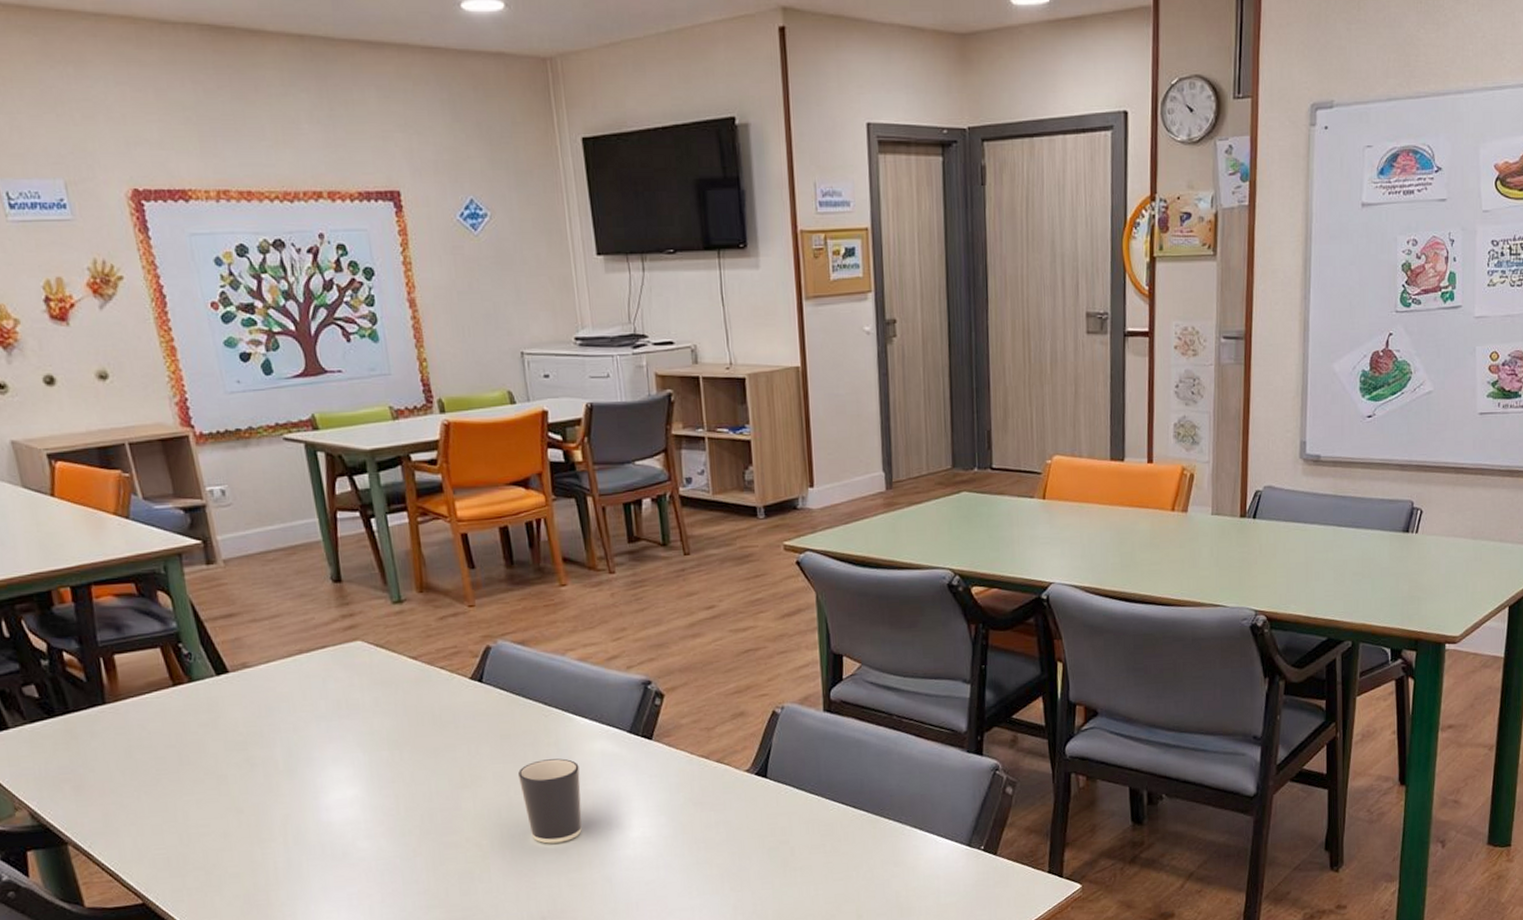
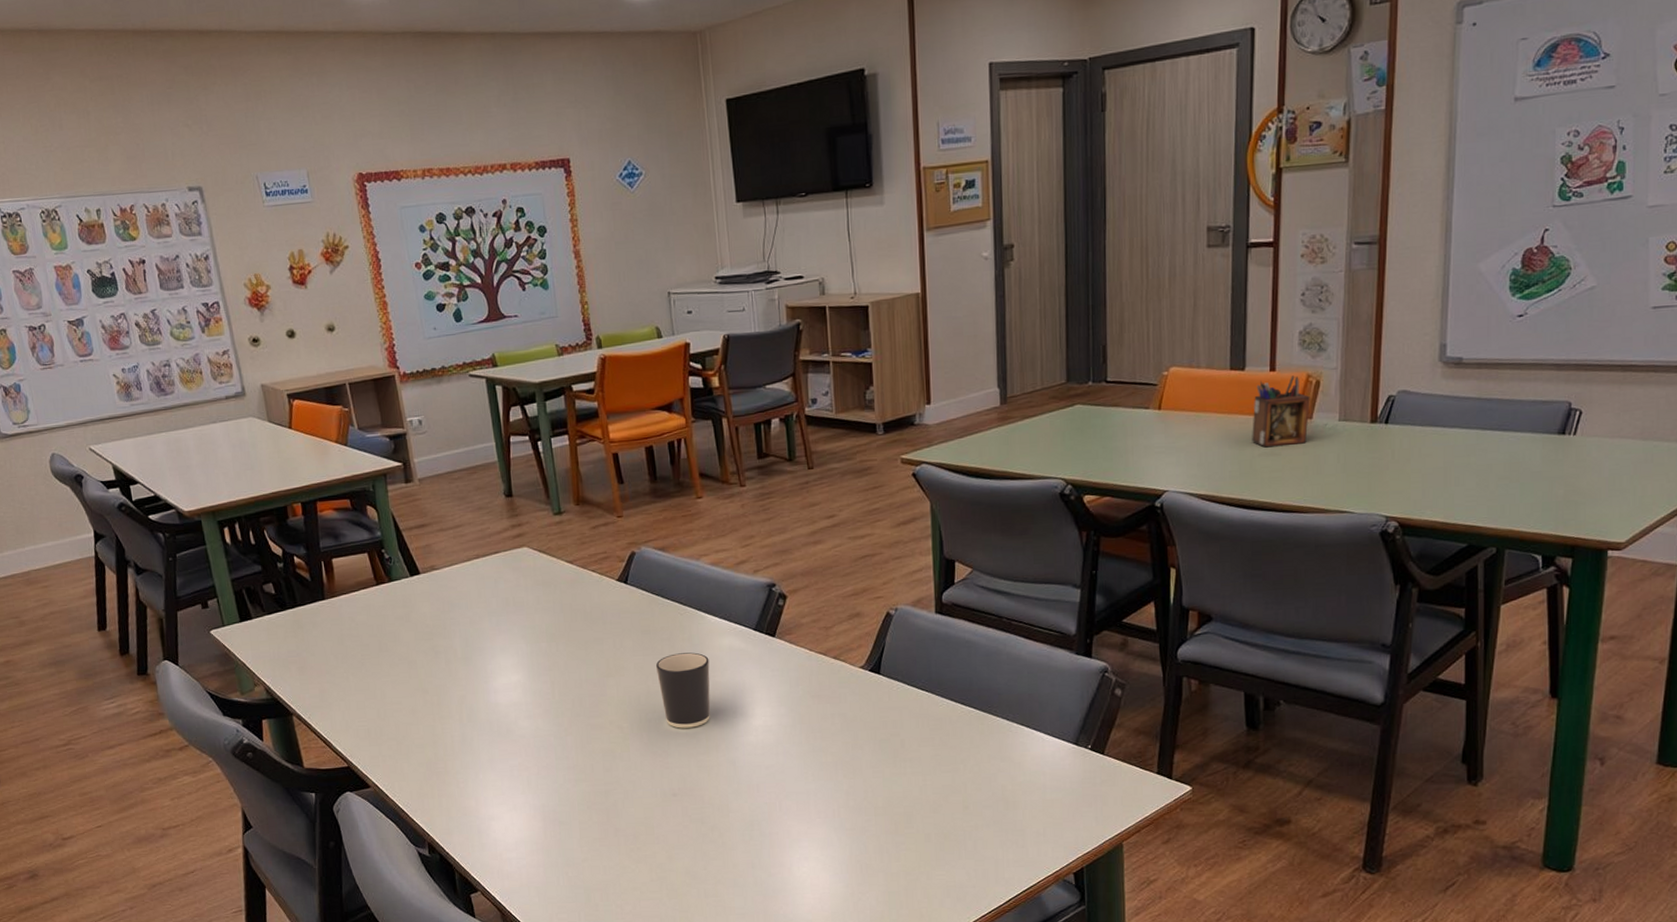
desk organizer: none [1132,468,1185,540] -> present [1252,375,1310,448]

